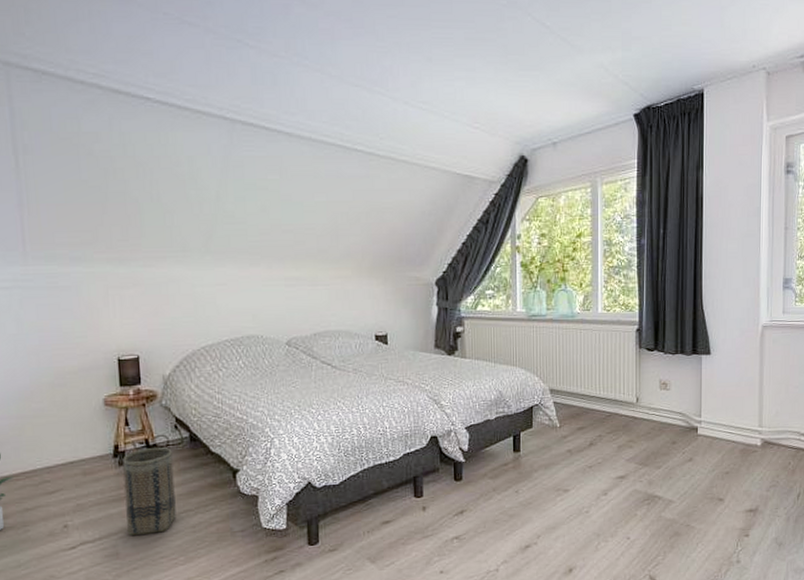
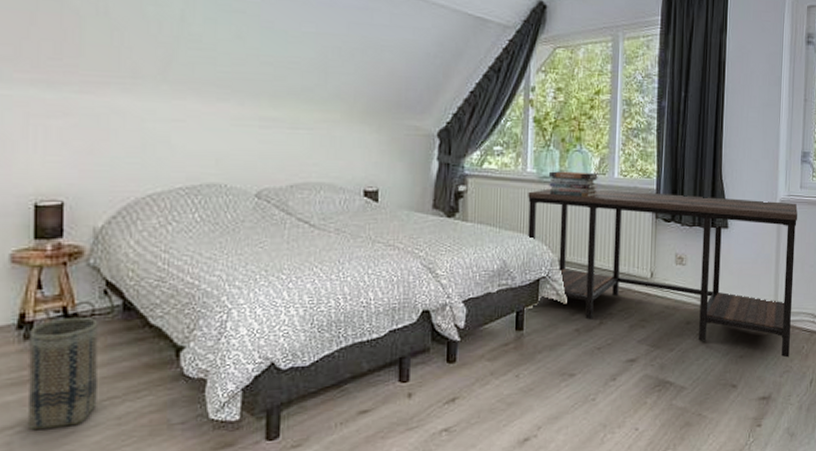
desk: none [519,323,780,473] -> present [528,188,798,358]
book stack: none [538,309,583,332] -> present [549,171,598,197]

